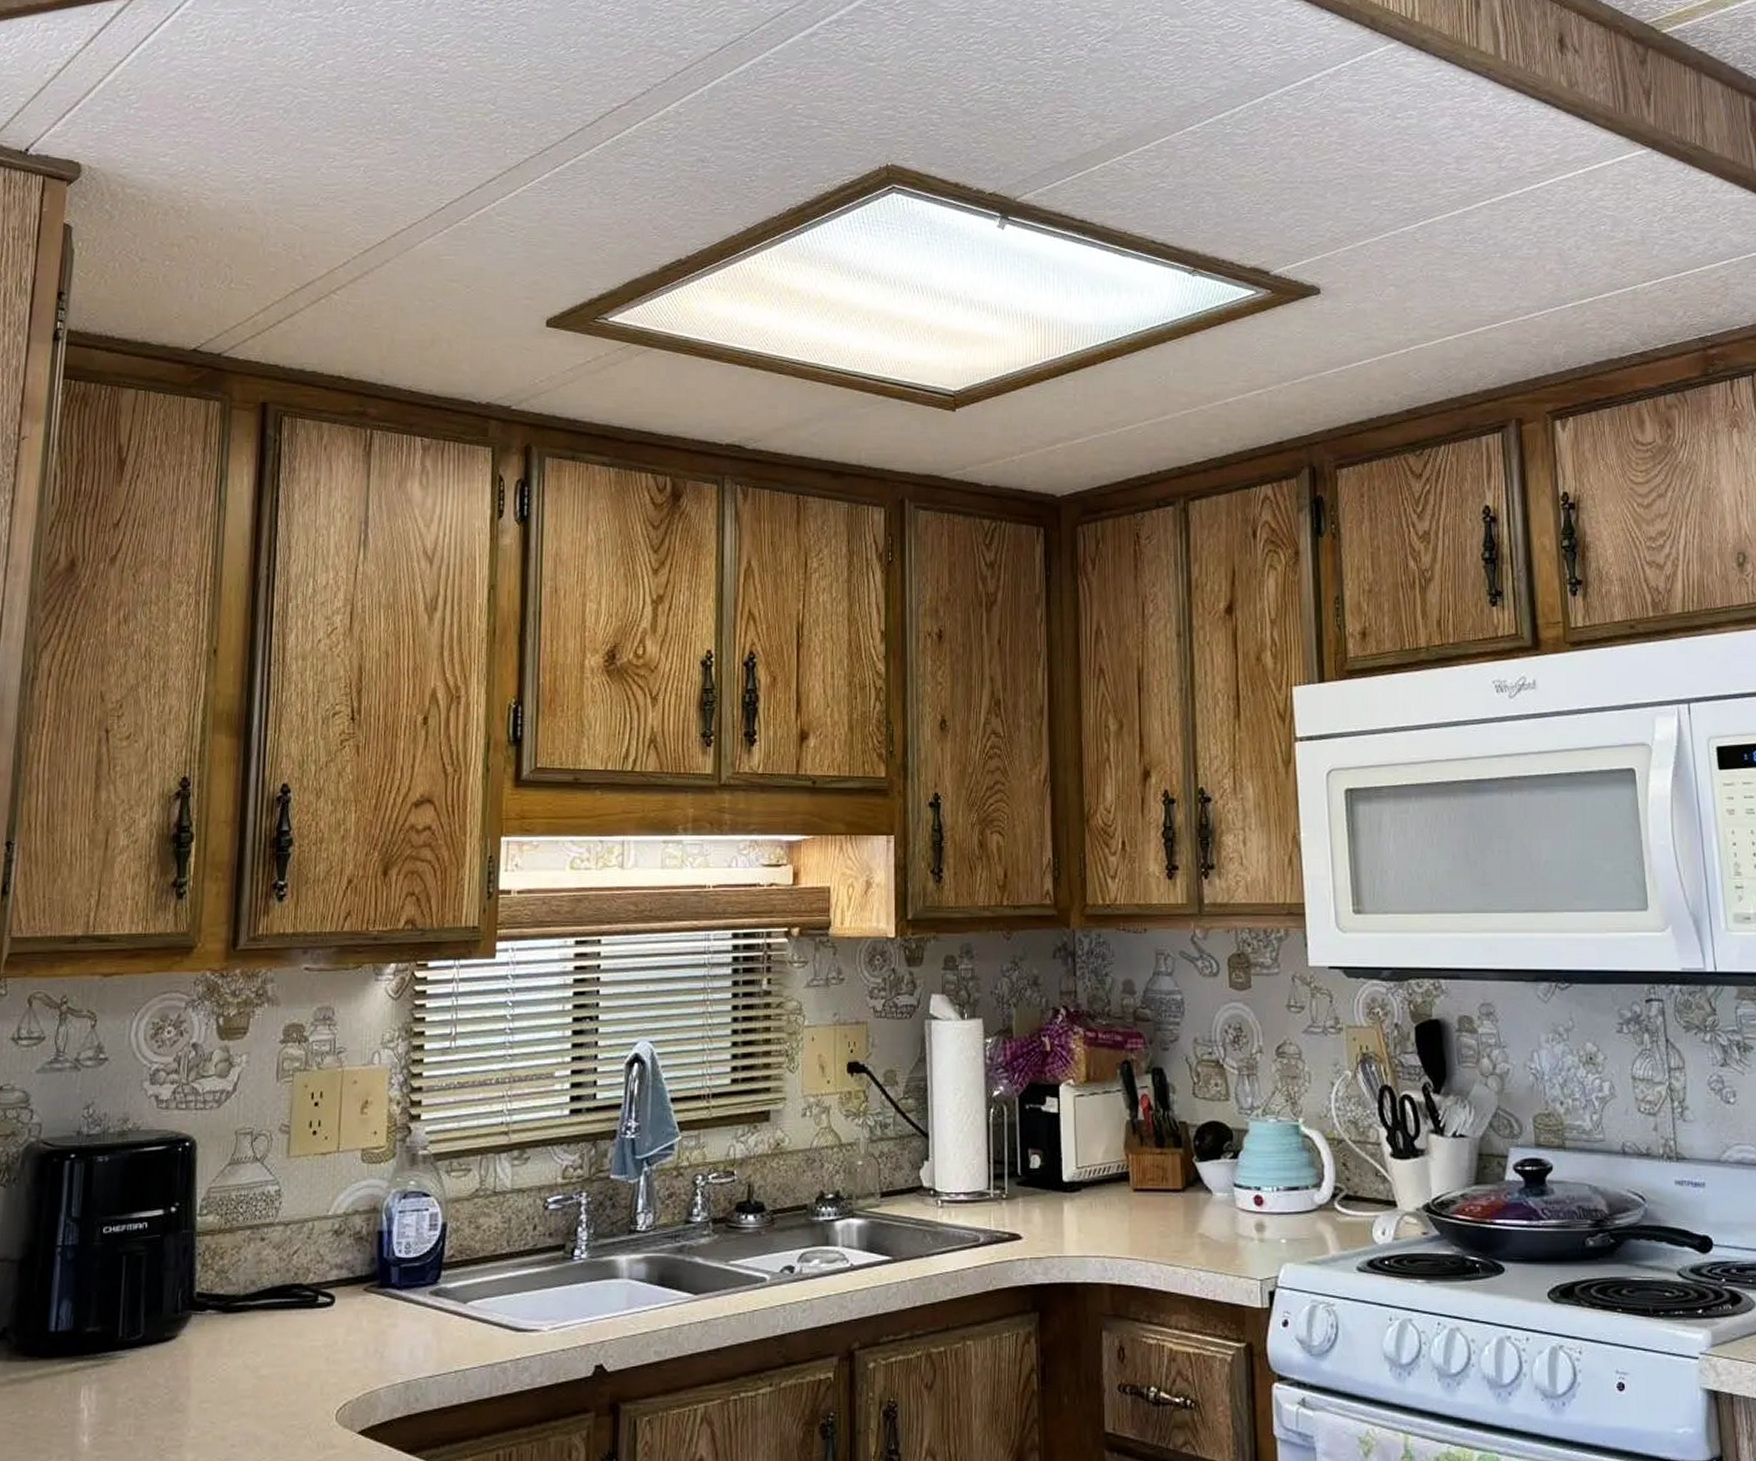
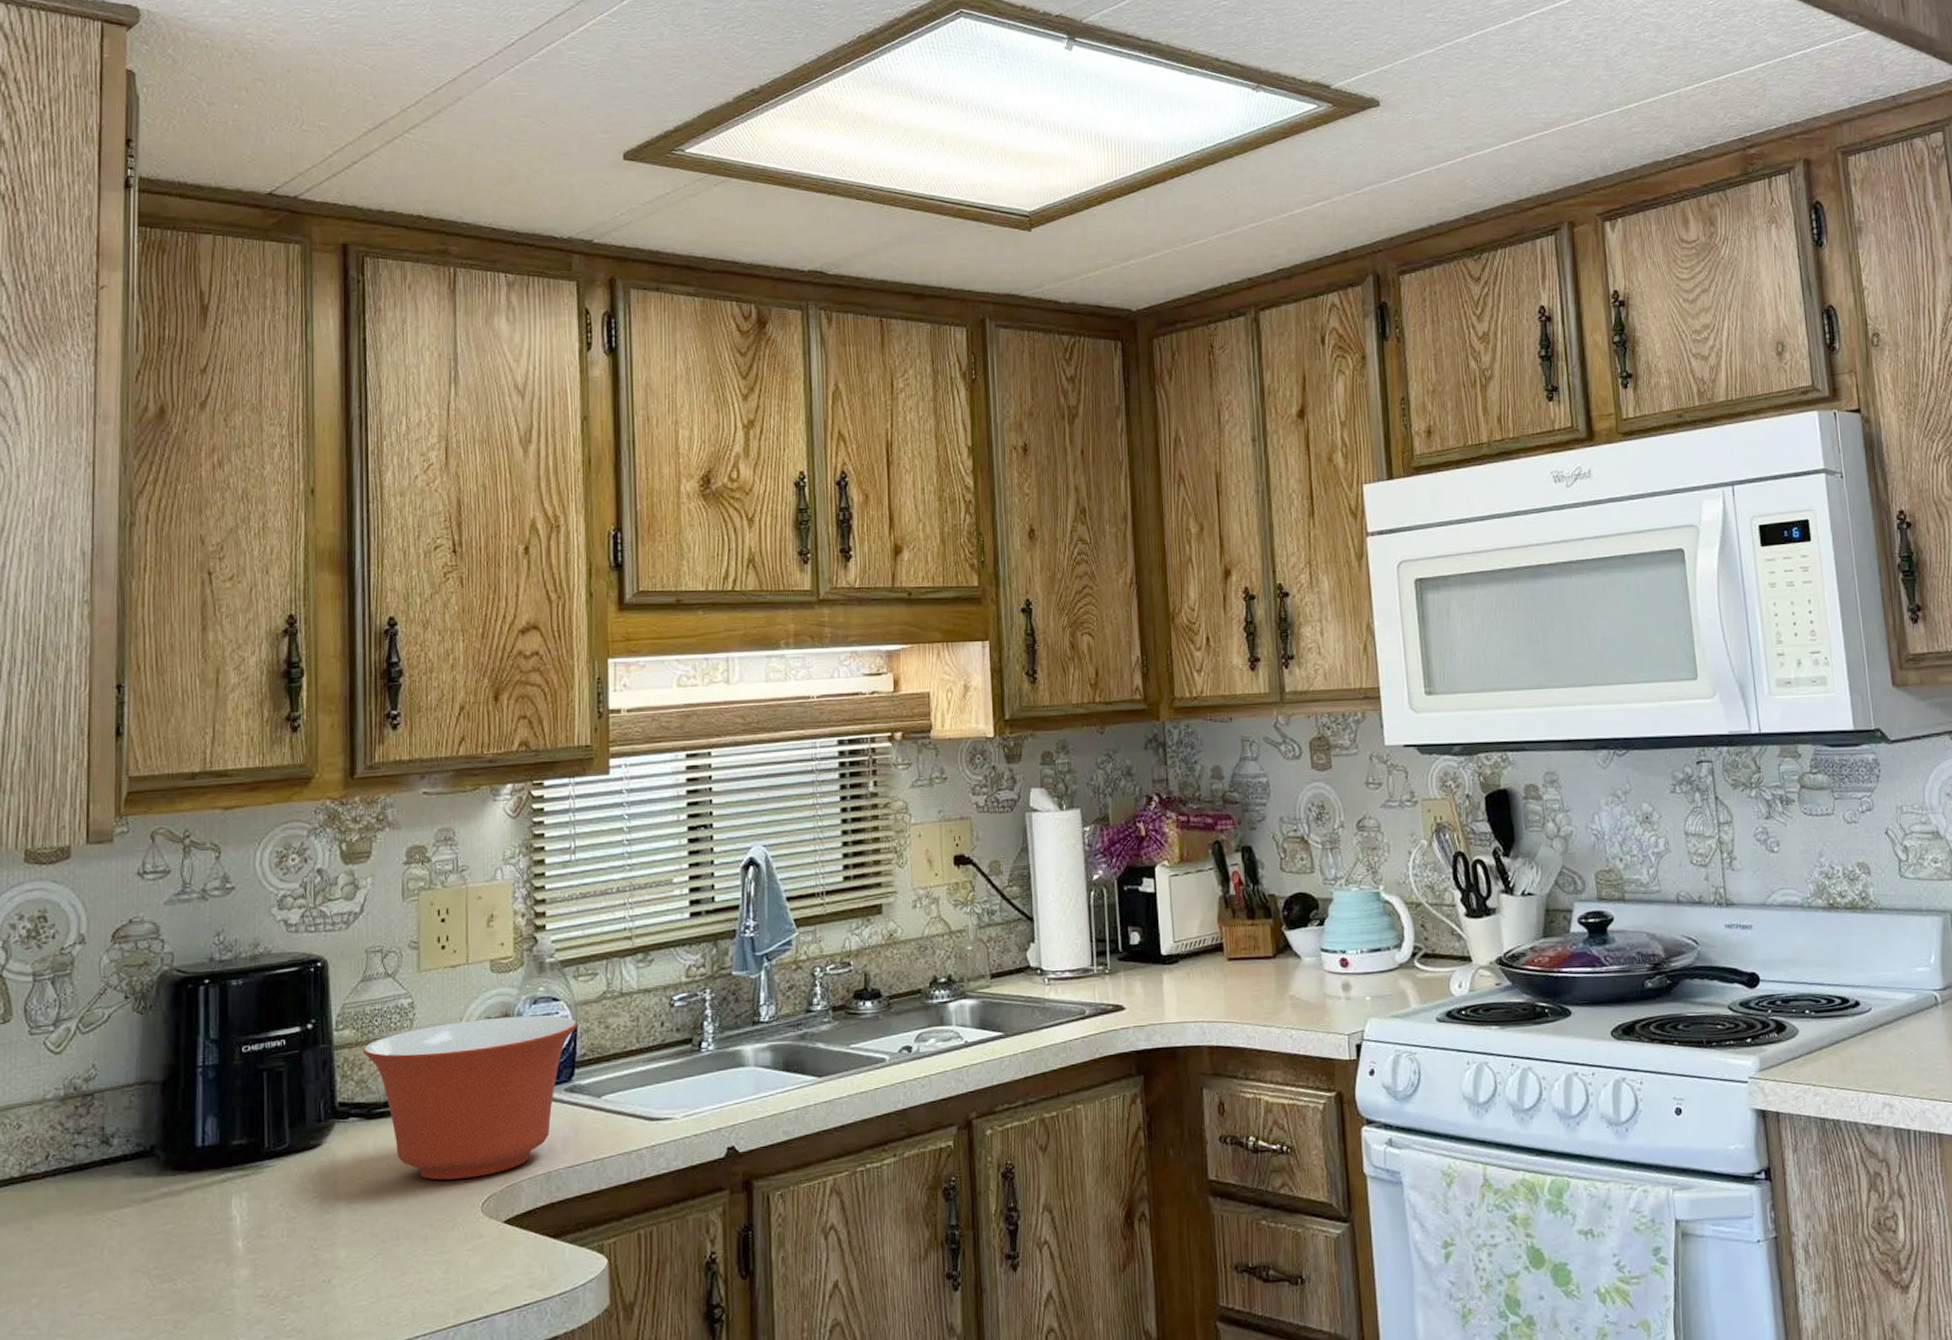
mixing bowl: none [225,1210,447,1383] -> present [363,1015,578,1180]

